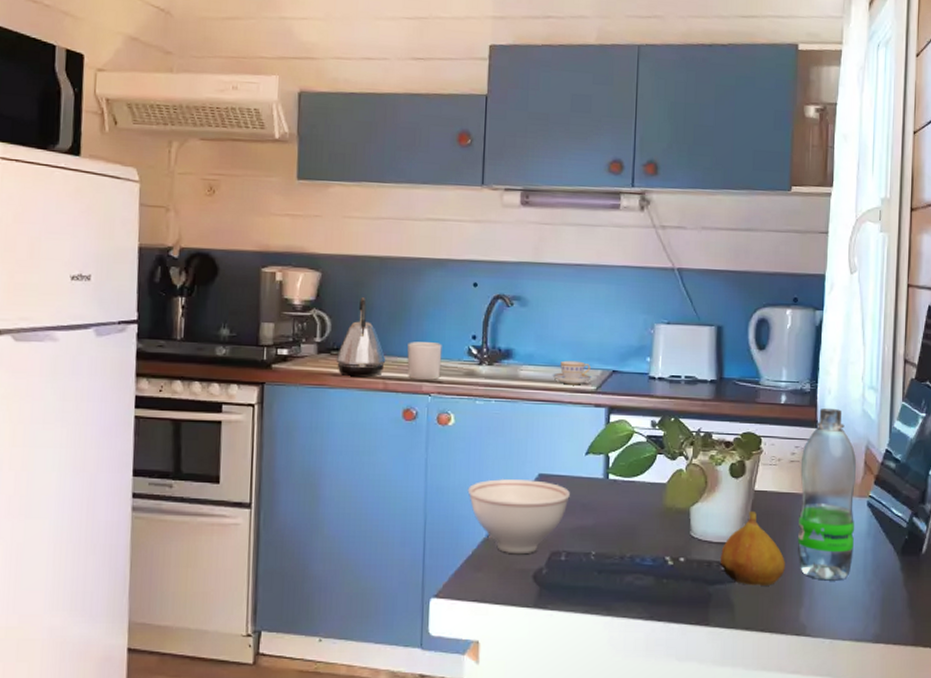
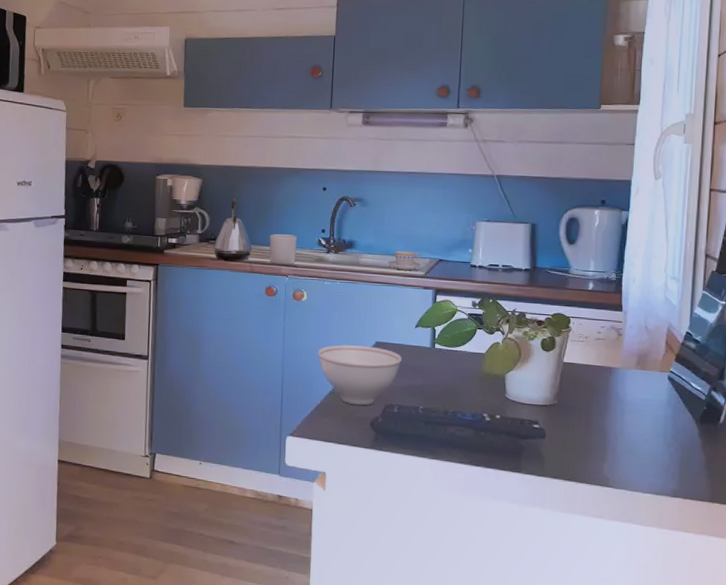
fruit: present [720,510,785,586] -> none [531,379,591,443]
bottle: present [797,408,857,581] -> none [602,294,659,442]

